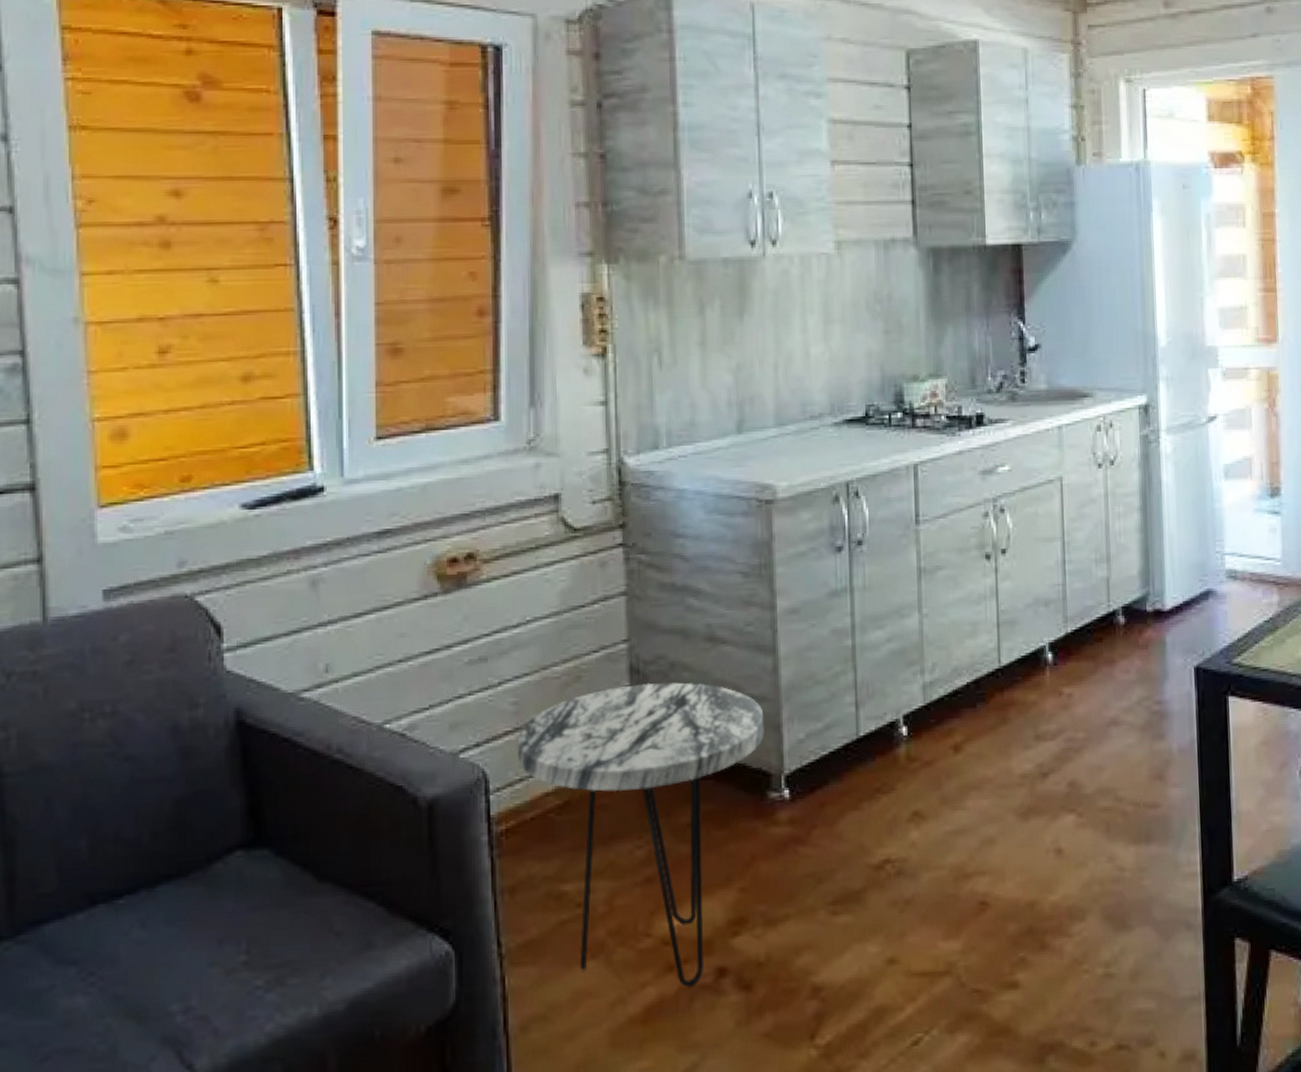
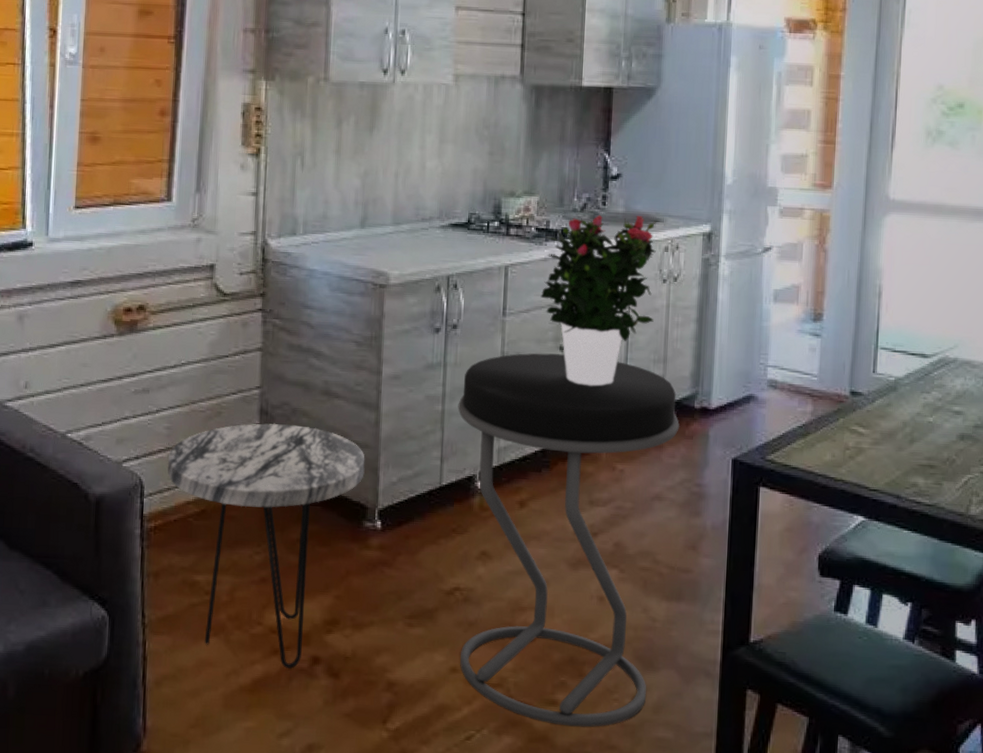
stool: none [871,562,1131,1011] -> present [458,353,680,727]
potted flower: none [958,392,1091,598] -> present [540,215,657,386]

